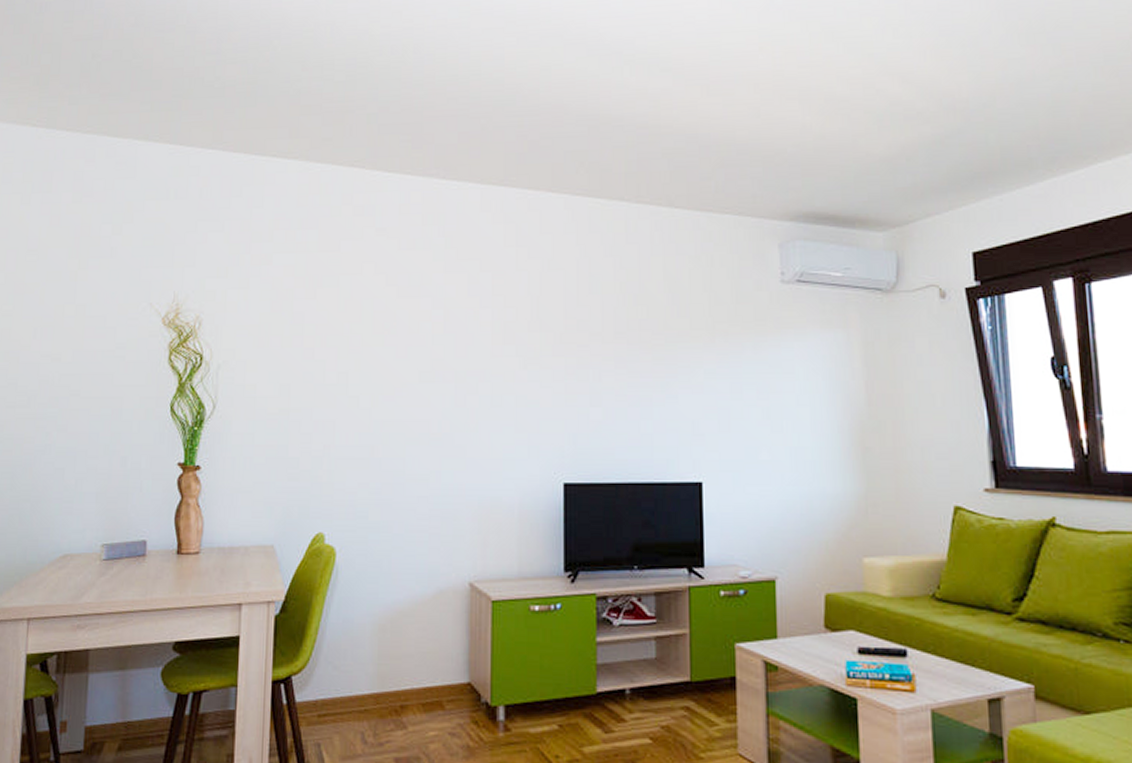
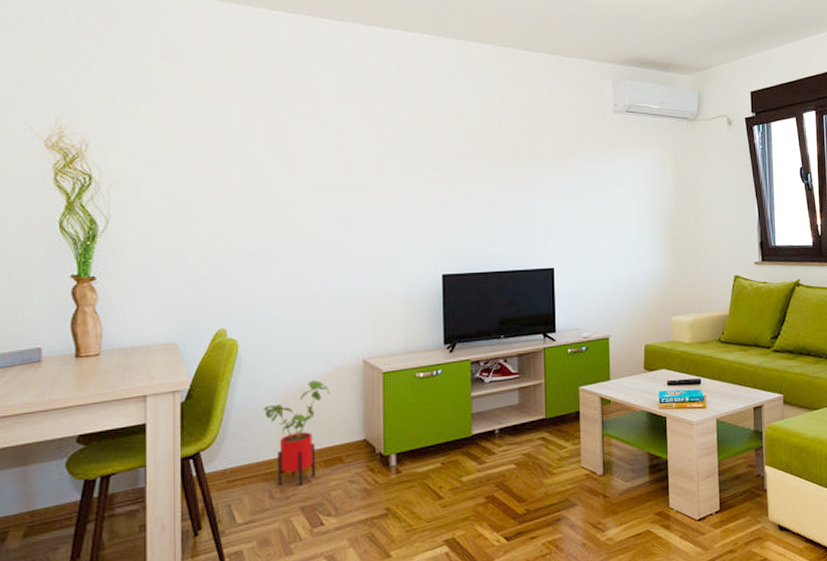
house plant: none [358,603,432,732] -> present [263,380,330,486]

